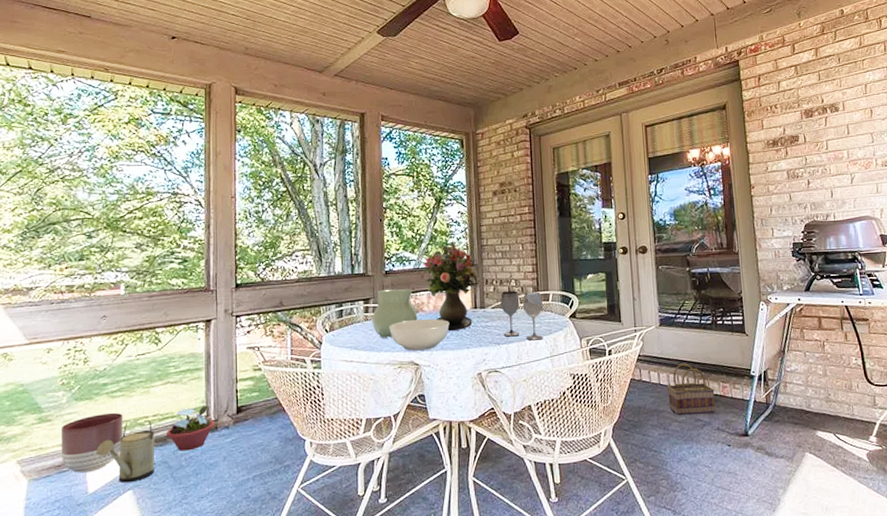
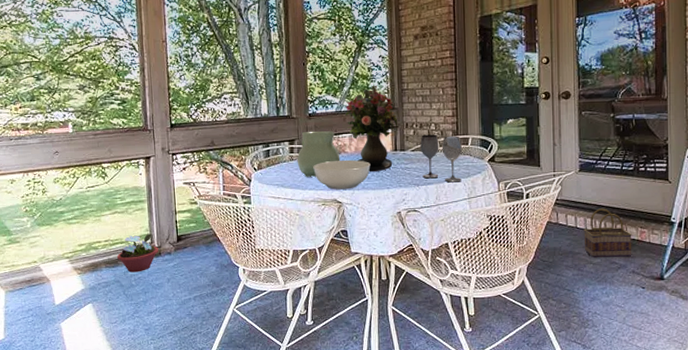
planter: present [61,412,123,473] -> none [28,237,81,288]
watering can: present [97,419,155,483] -> none [59,244,109,298]

